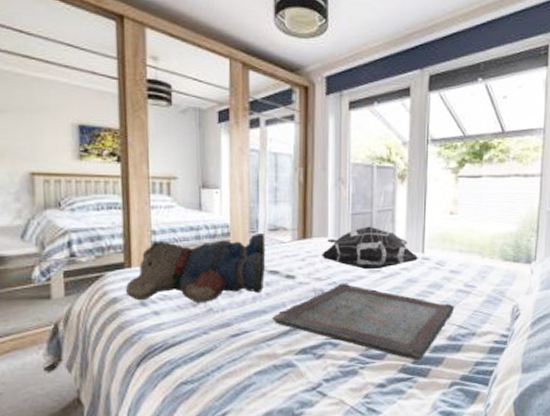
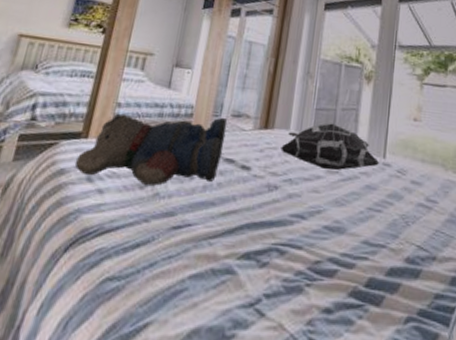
serving tray: present [272,283,455,360] -> none [219,181,415,284]

